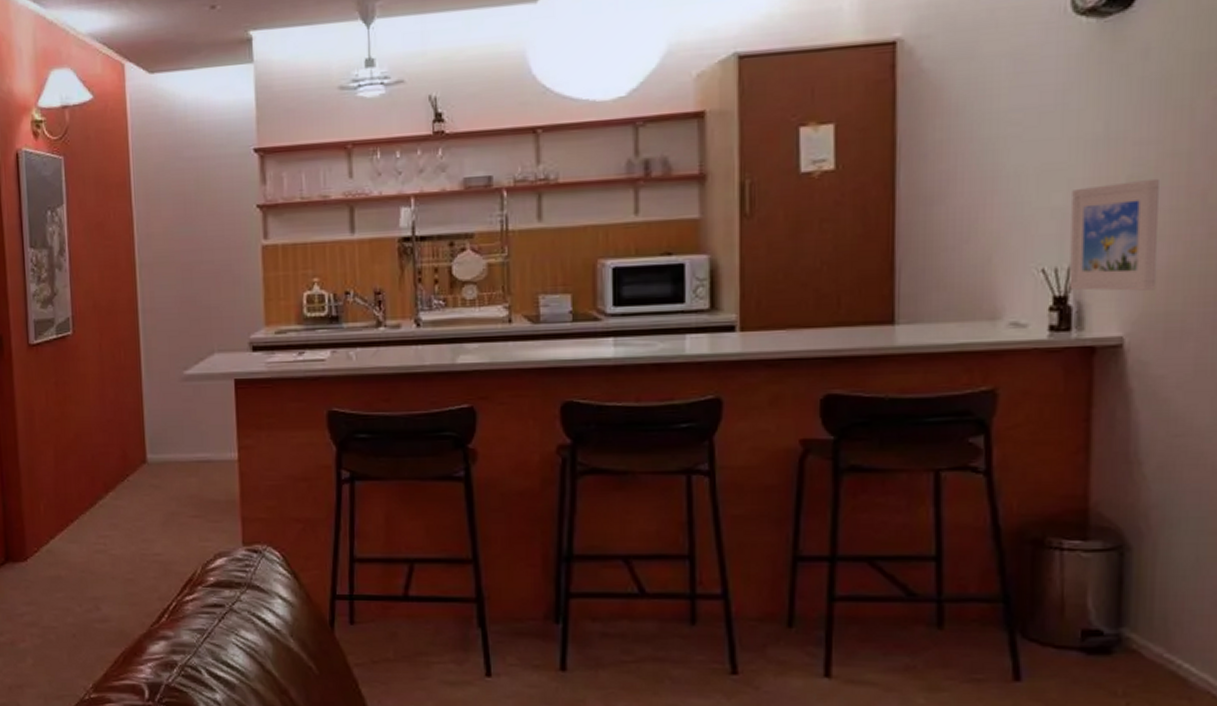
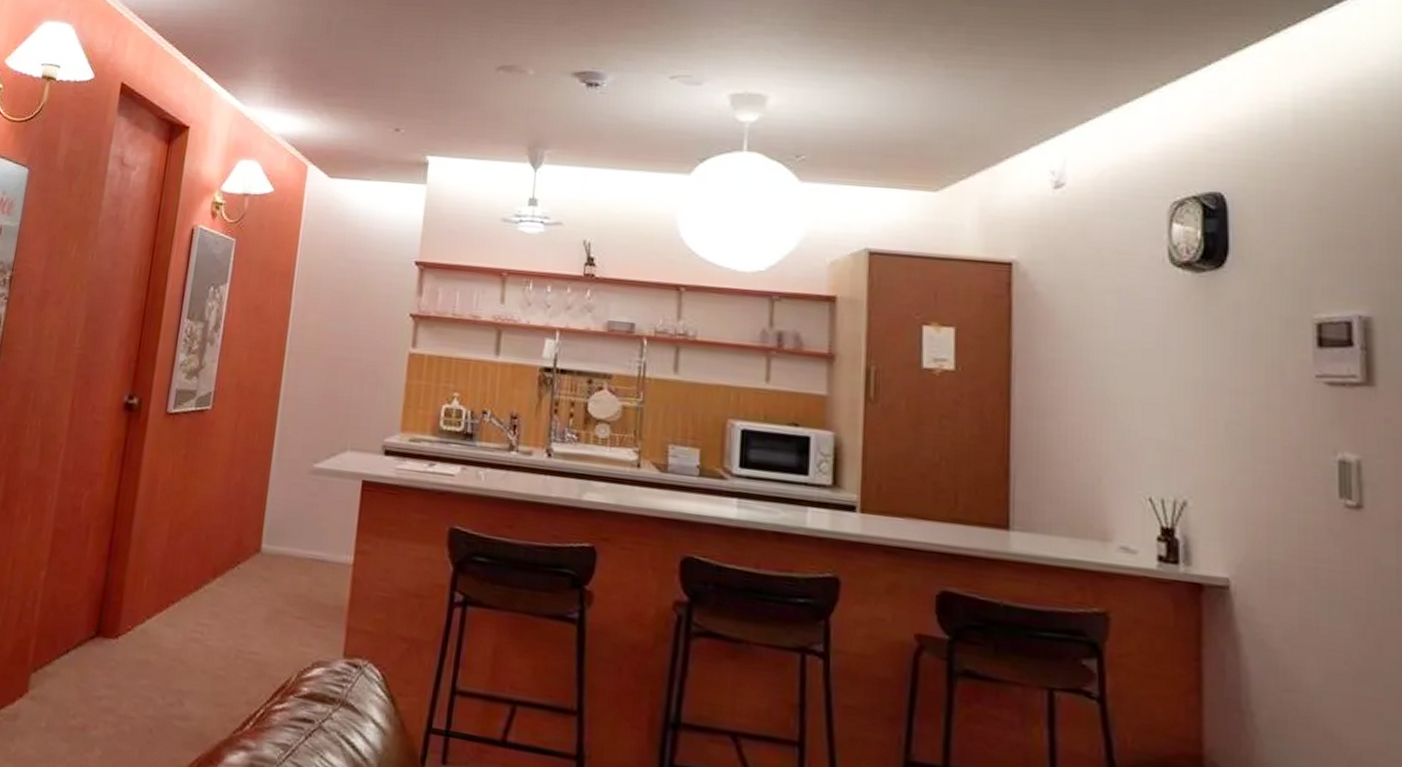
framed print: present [1069,178,1159,291] -> none [1175,425,1258,536]

